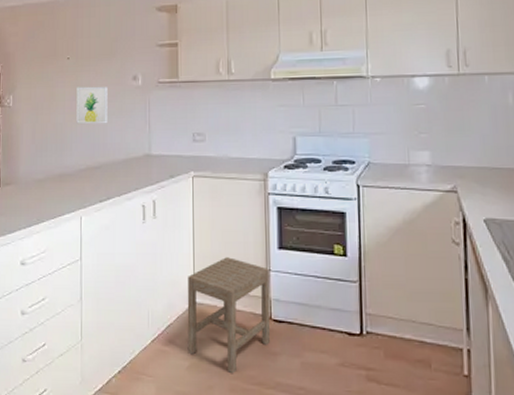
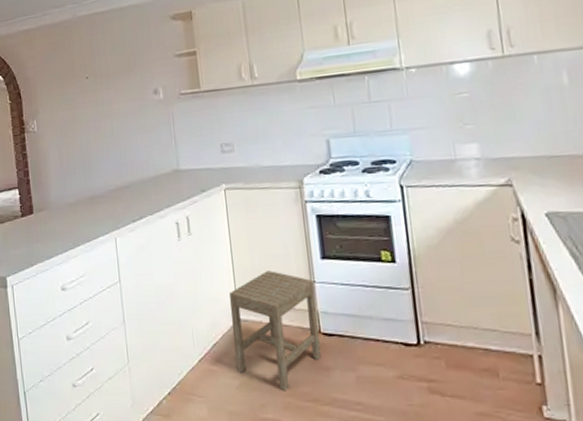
wall art: present [76,86,108,124] -> none [98,103,133,144]

